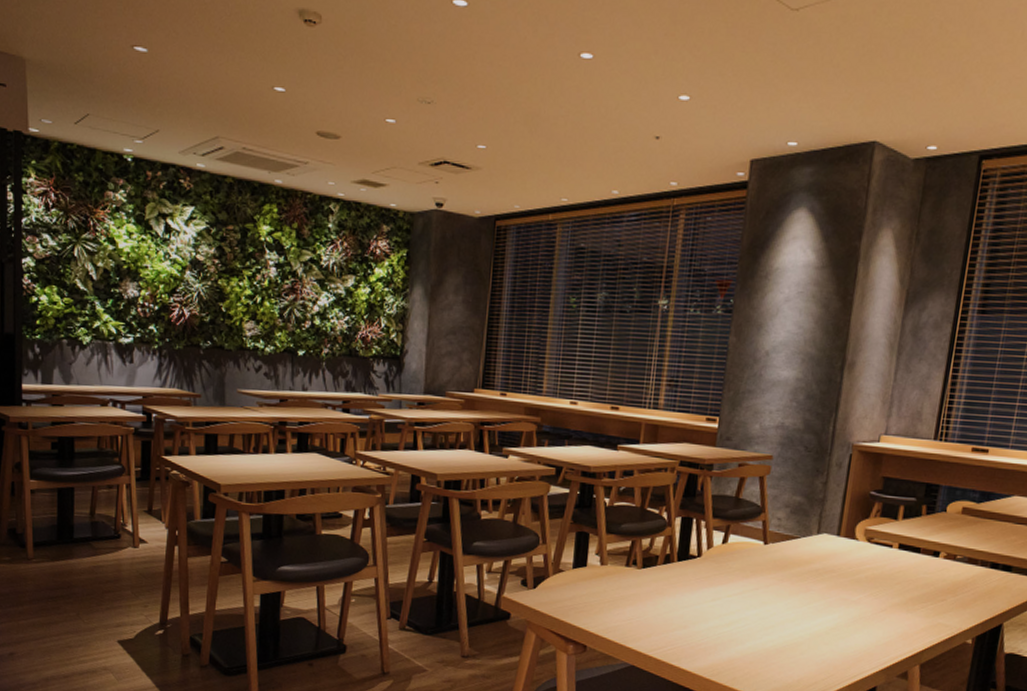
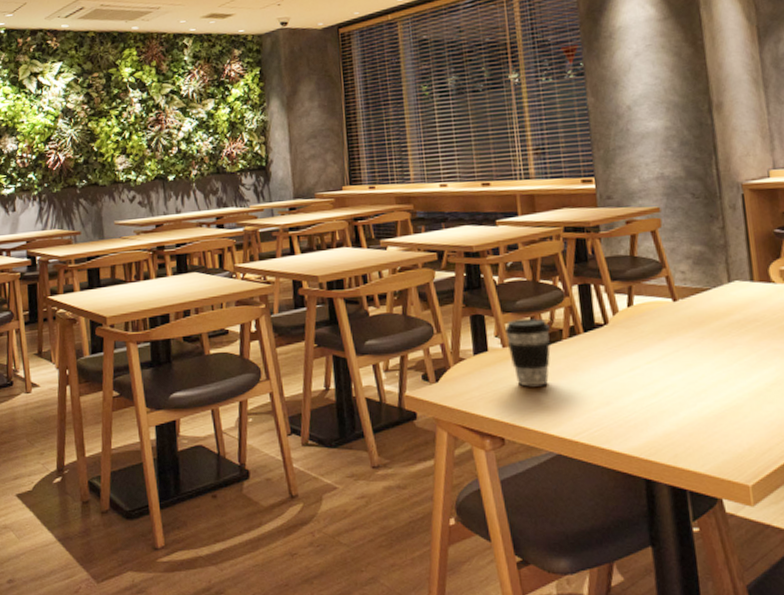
coffee cup: none [605,541,648,604] -> present [504,318,551,387]

